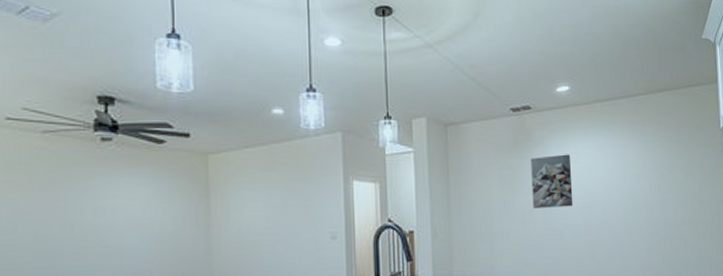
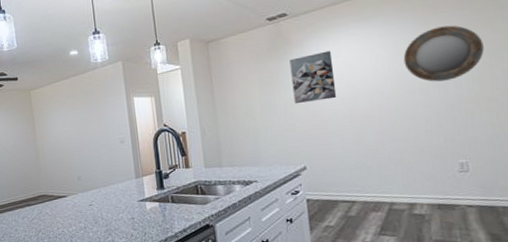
home mirror: none [632,145,696,200] -> present [403,25,484,82]

